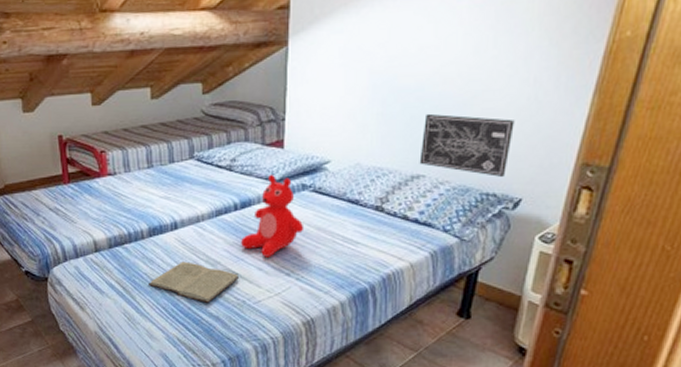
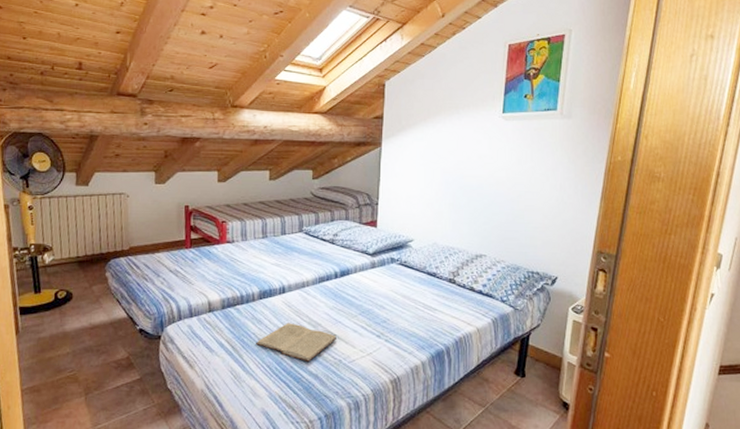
teddy bear: present [241,174,305,257] -> none [340,248,393,321]
wall art: present [419,113,515,178] -> none [481,206,549,260]

